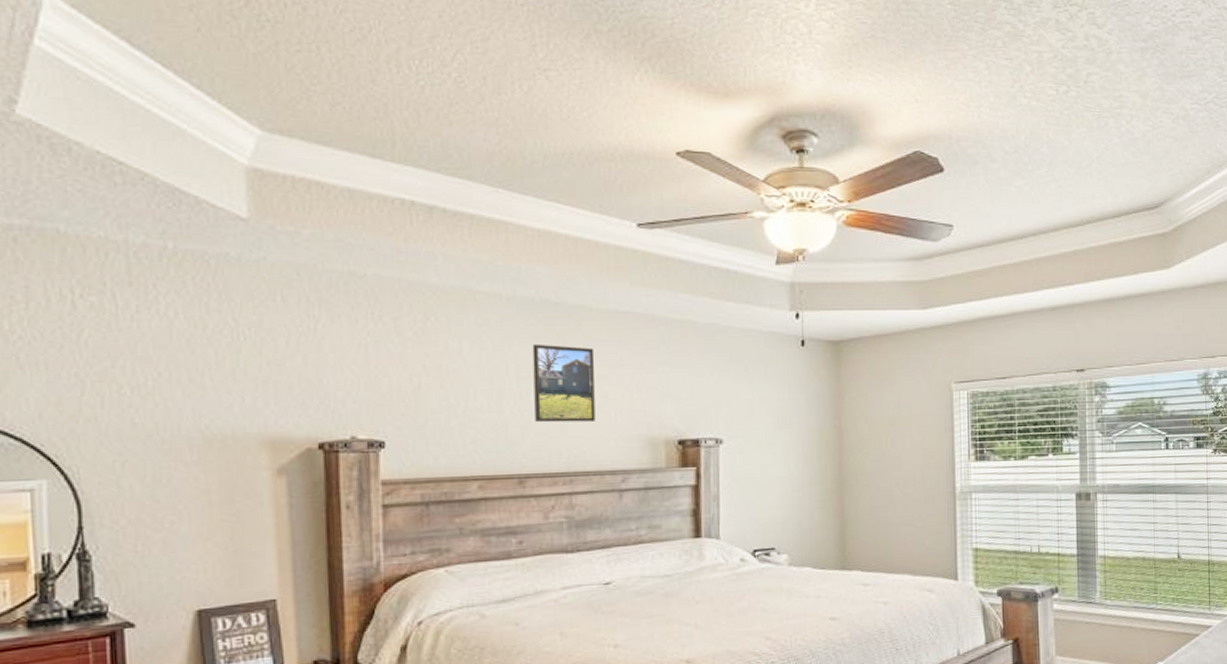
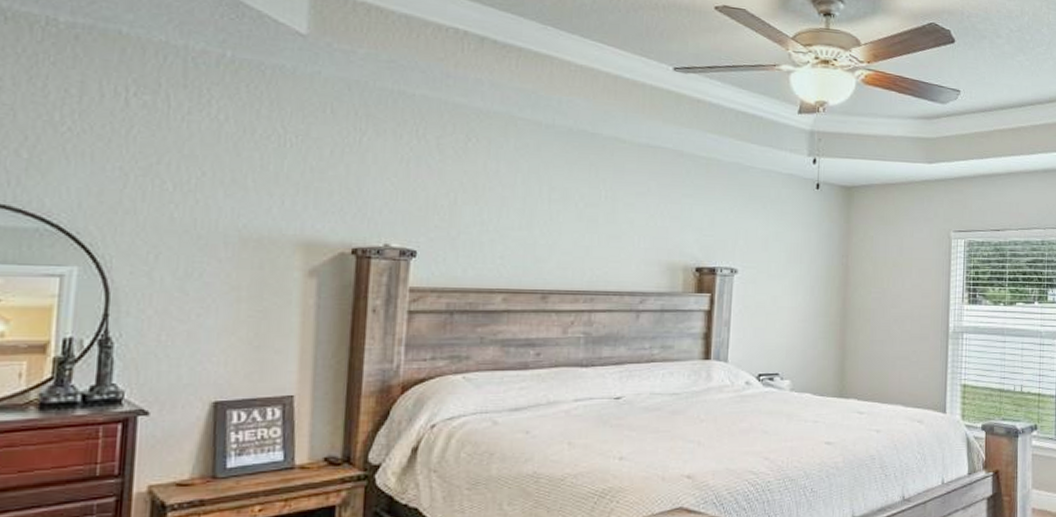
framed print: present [532,343,596,423] -> none [563,169,624,245]

